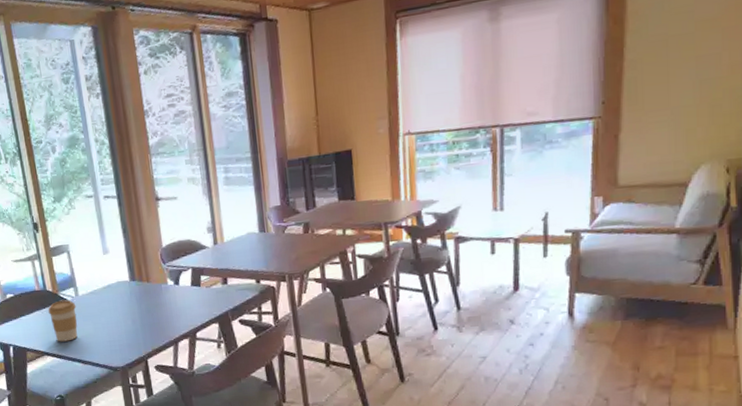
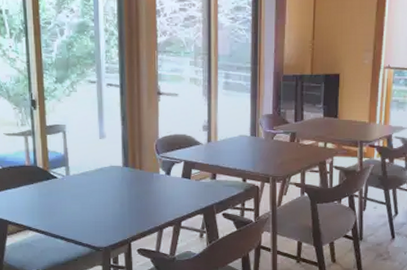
coffee cup: present [48,299,78,342] -> none [36,177,66,218]

